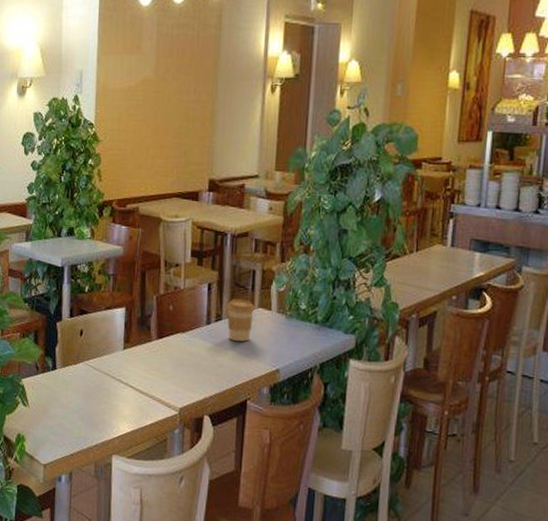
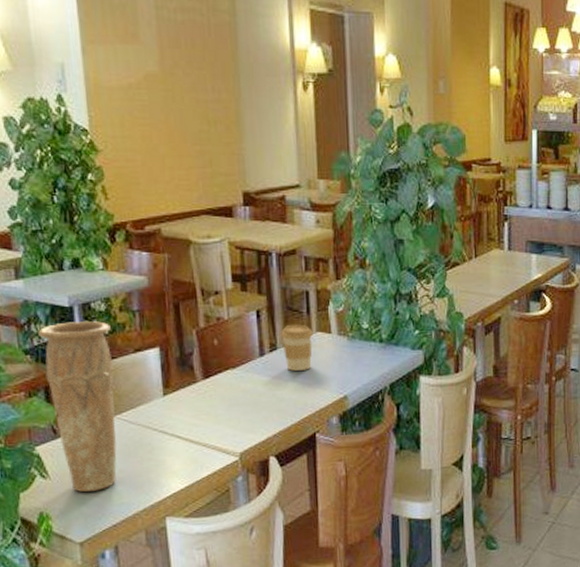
vase: none [36,279,90,423] -> present [38,321,117,493]

